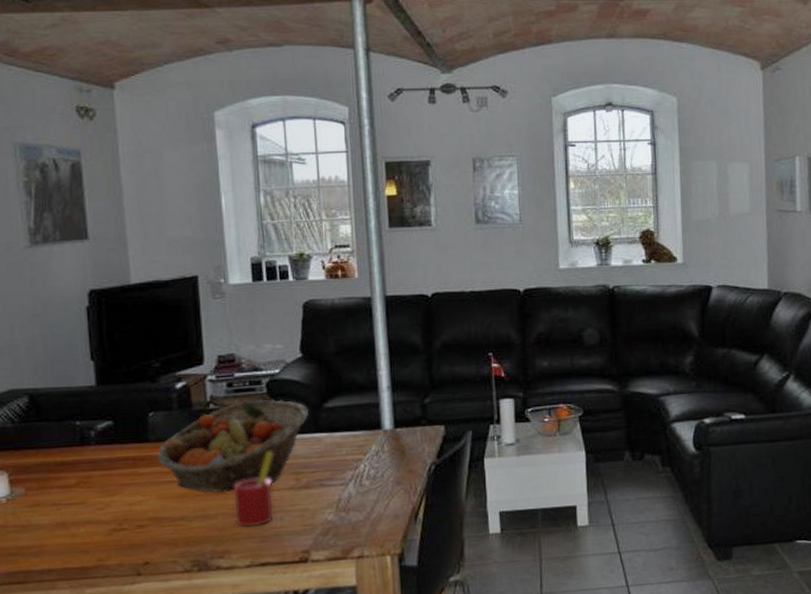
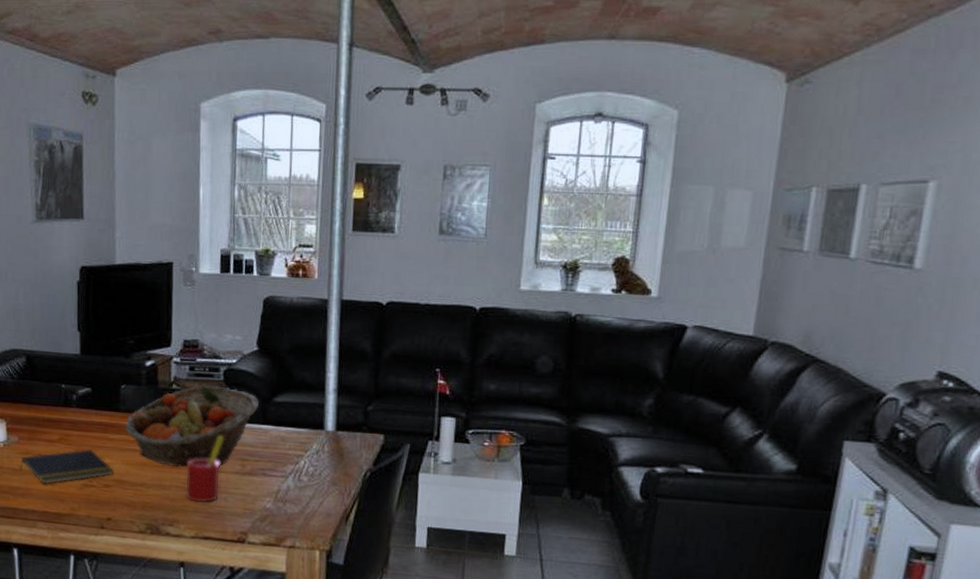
notepad: none [30,489,148,537] -> present [20,449,114,484]

